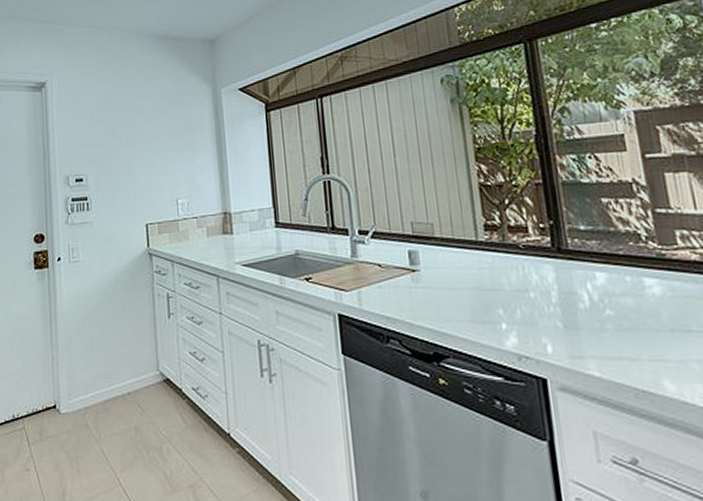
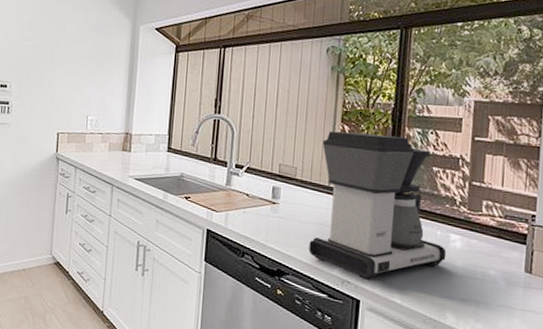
coffee maker: none [457,167,646,353] -> present [308,131,447,281]

